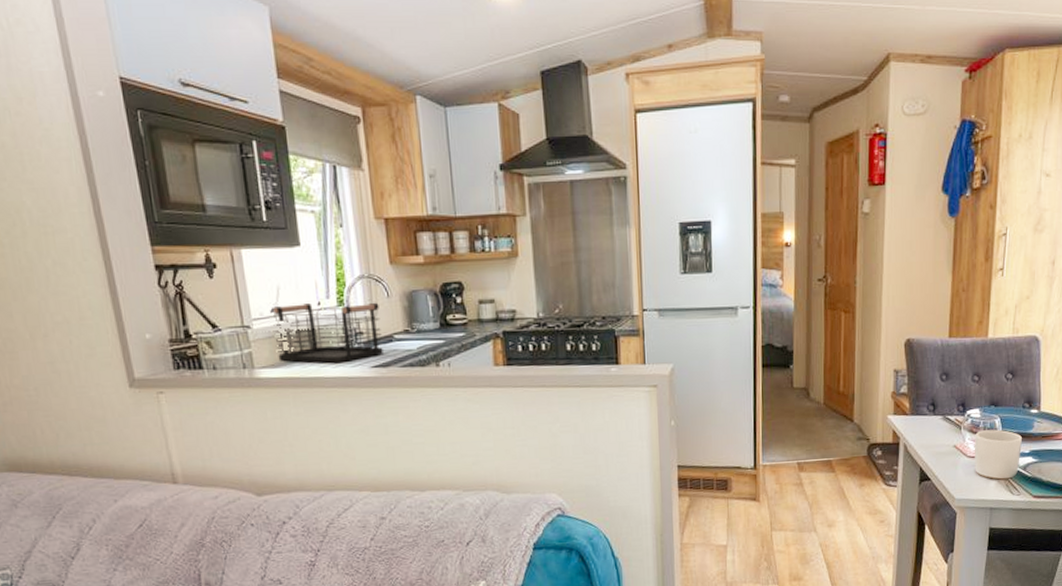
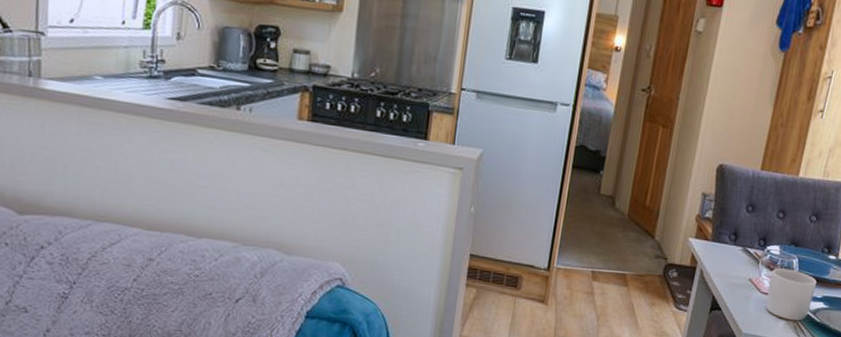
dish rack: present [273,302,383,364] -> none [68,17,188,89]

